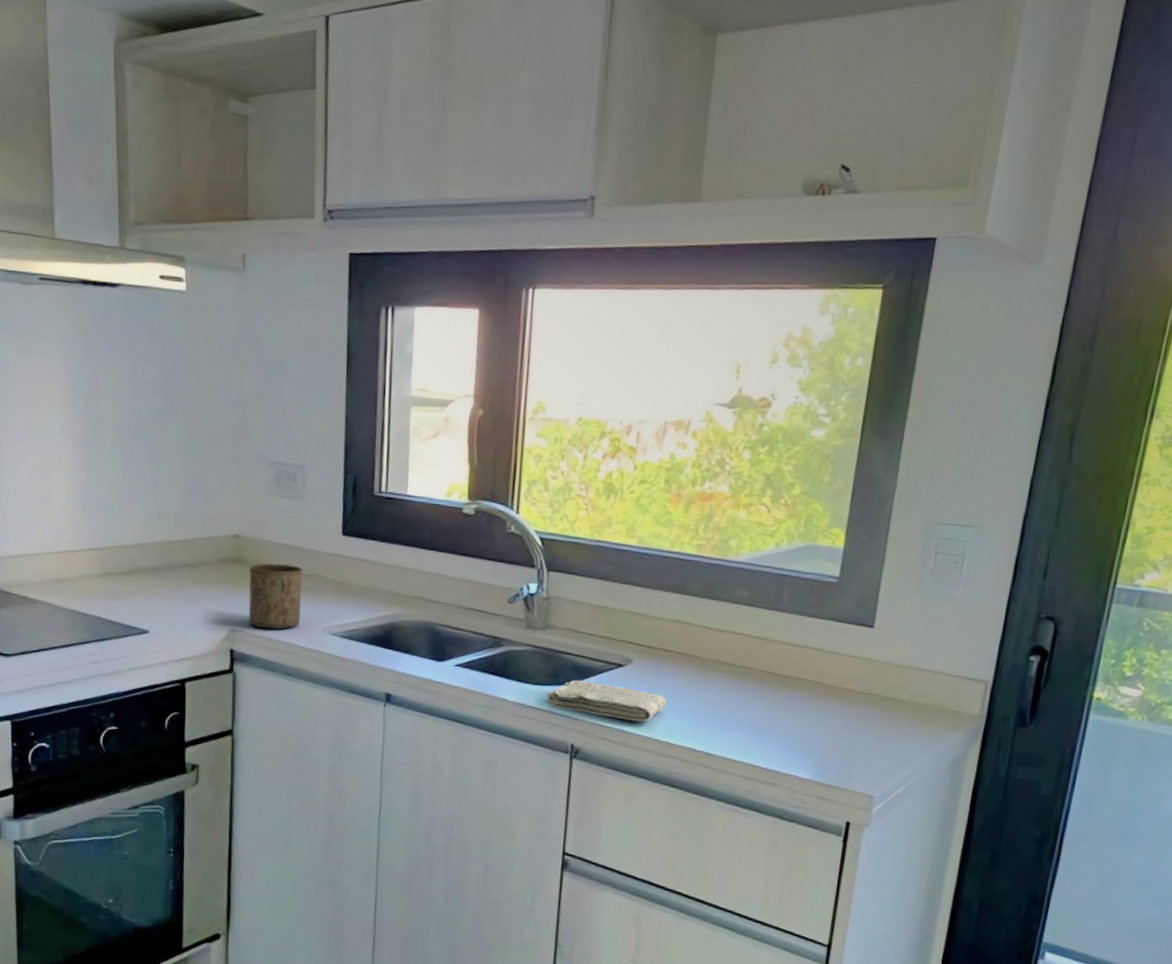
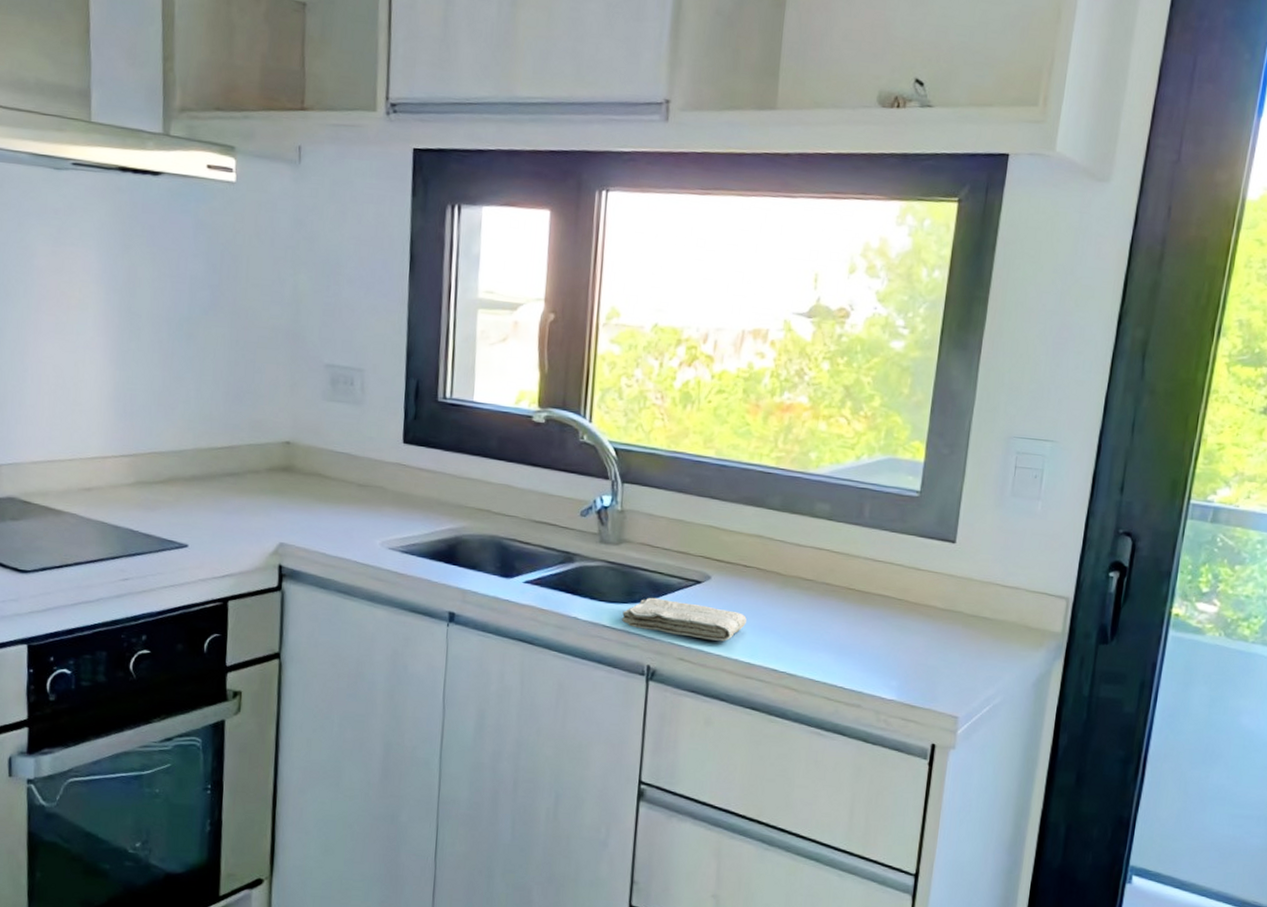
cup: present [248,563,303,630] -> none [299,472,360,544]

